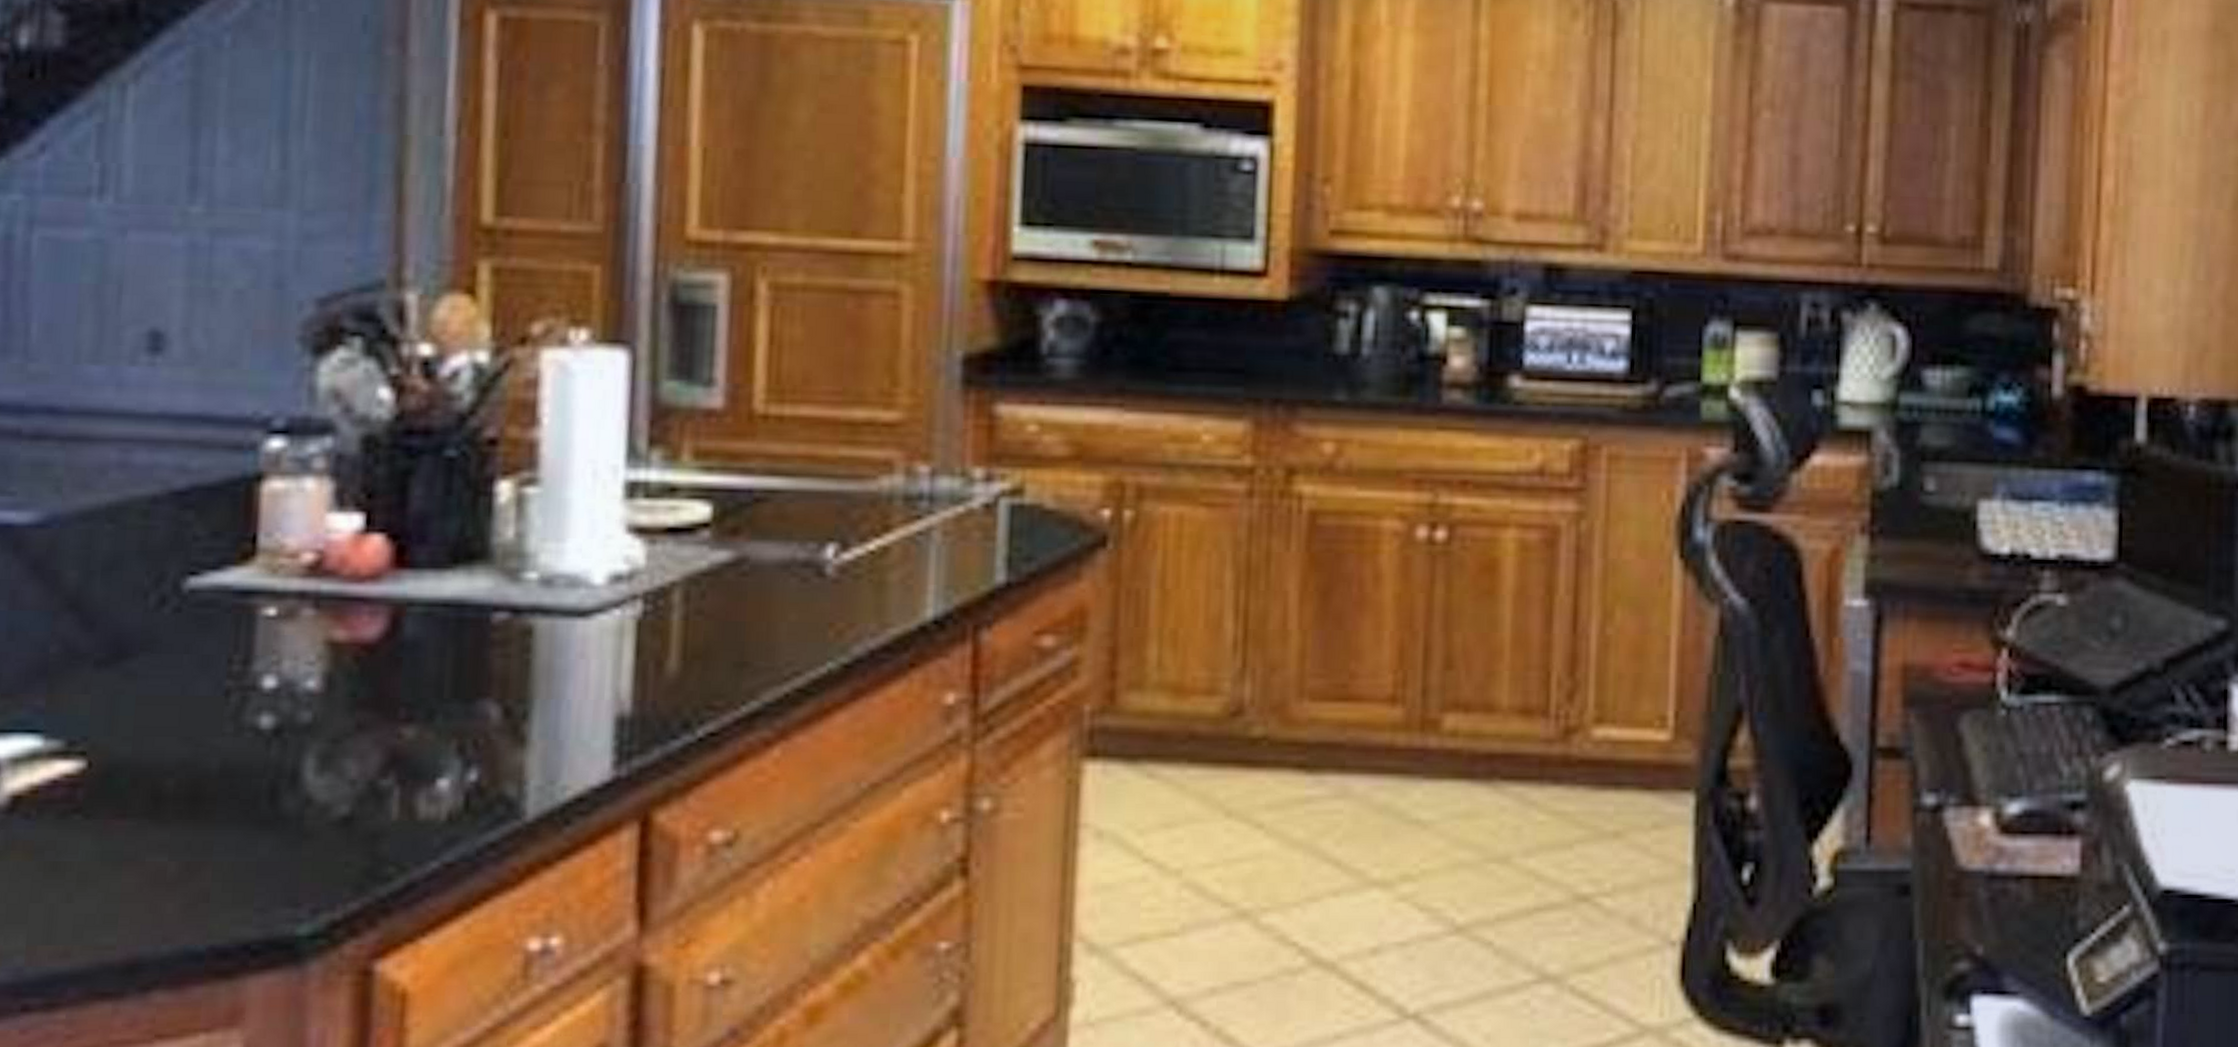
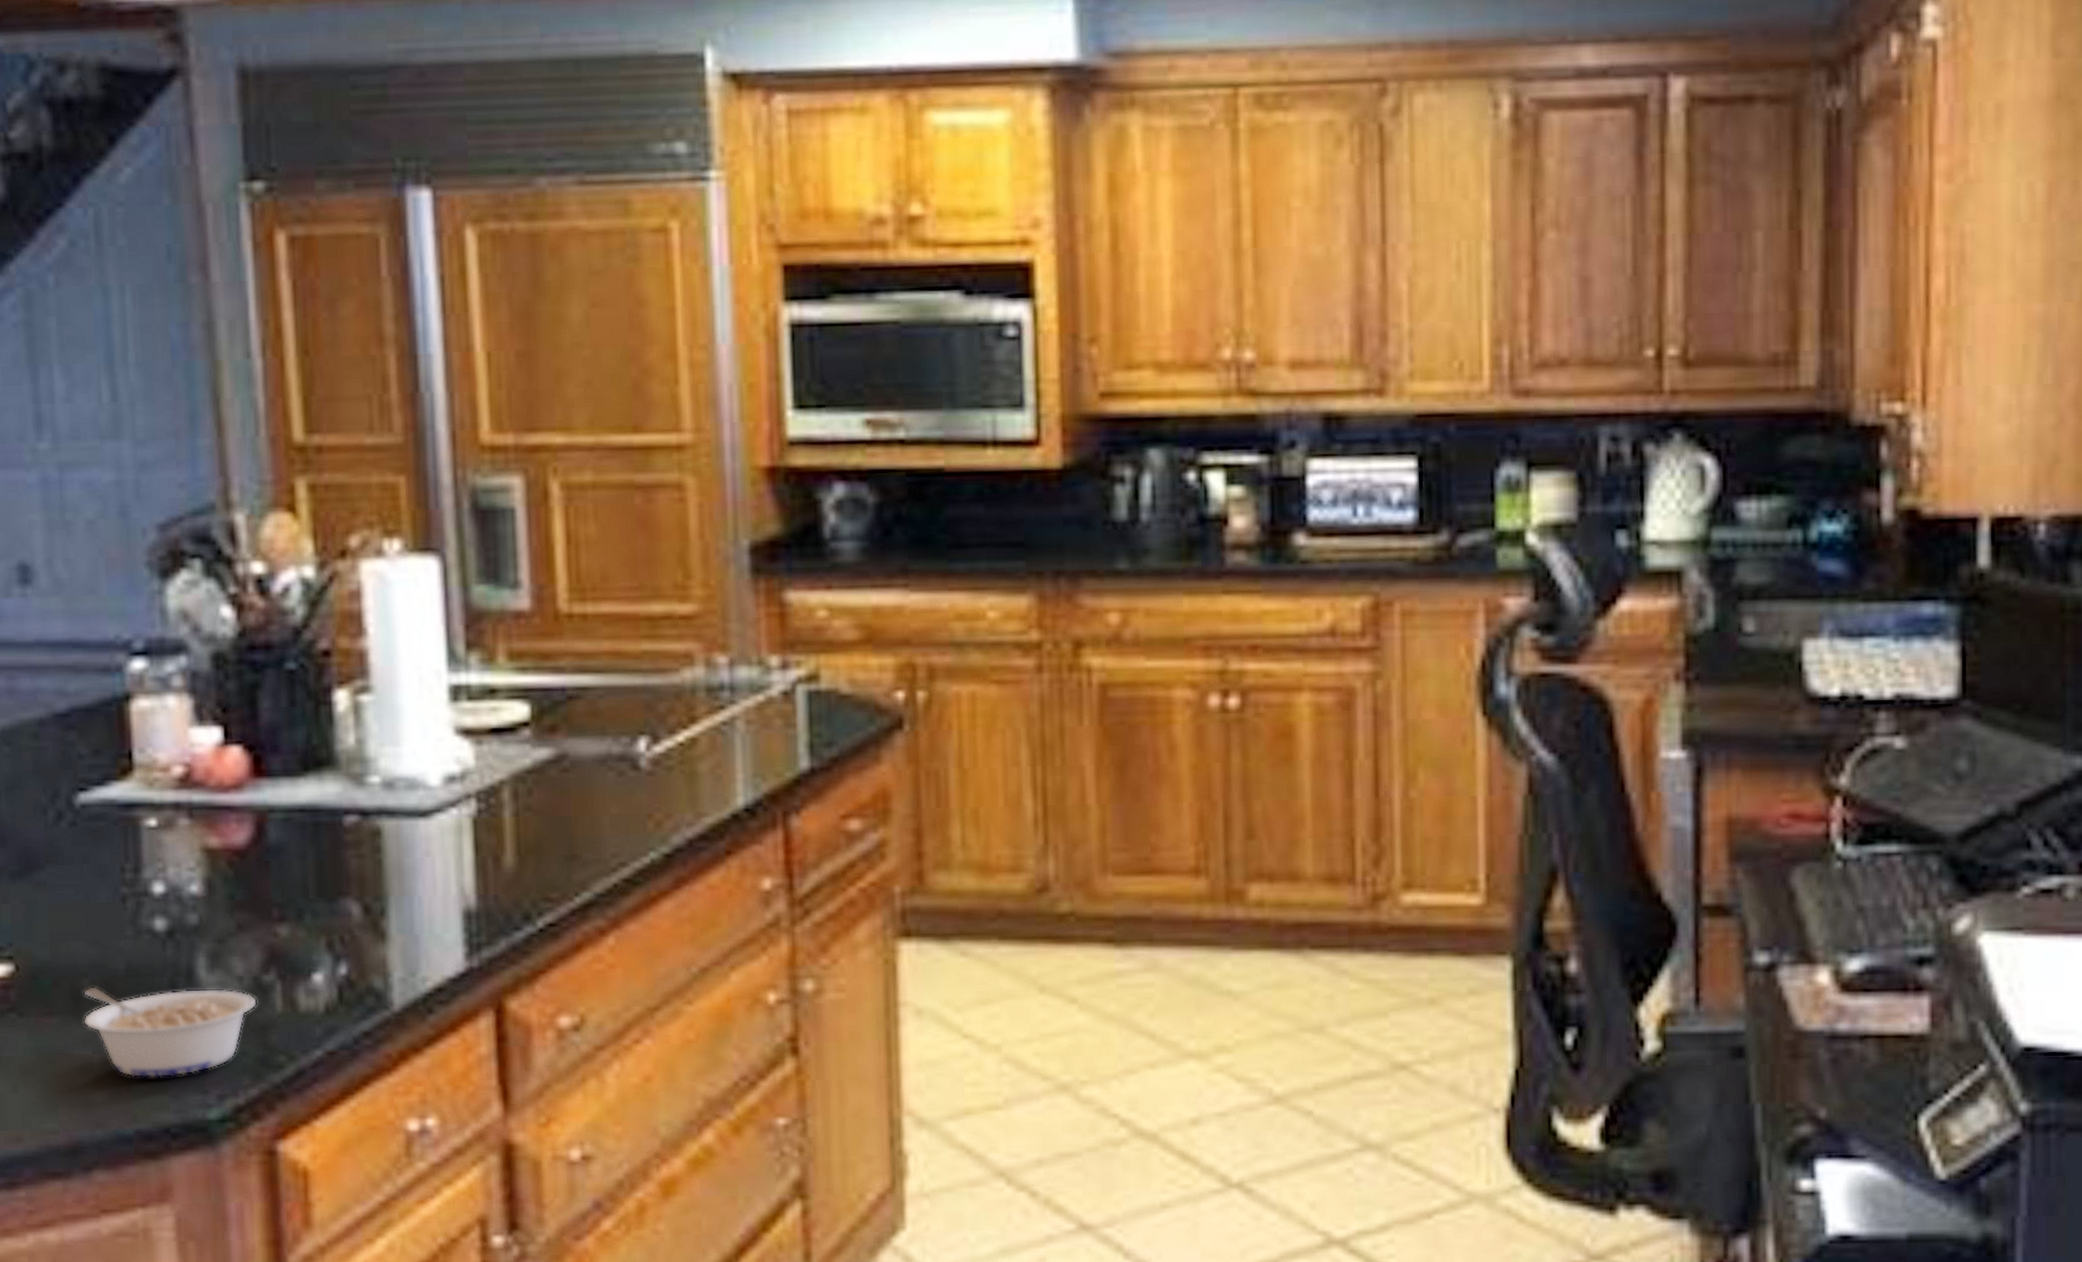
legume: none [162,787,370,889] -> present [83,987,257,1078]

